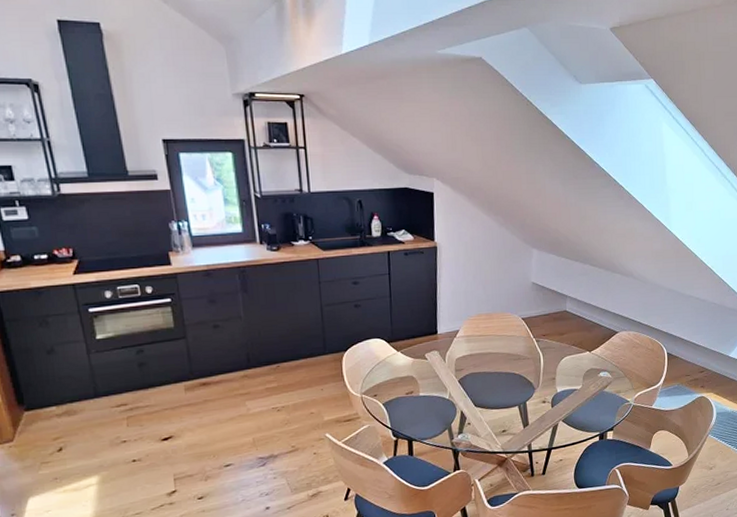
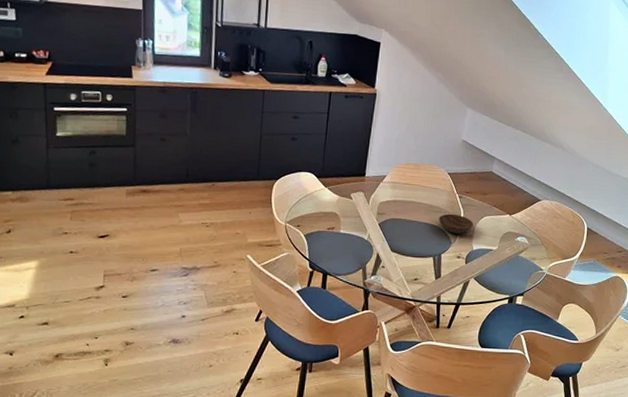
bowl: none [518,359,555,379] -> present [439,213,474,234]

